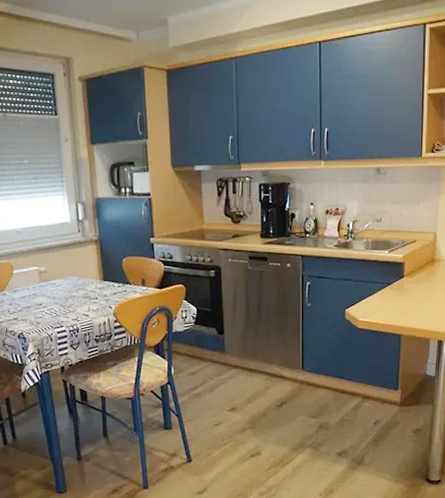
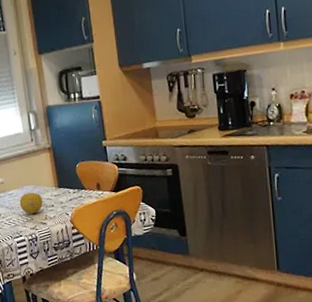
fruit: none [62,284,87,305] -> present [19,192,43,214]

